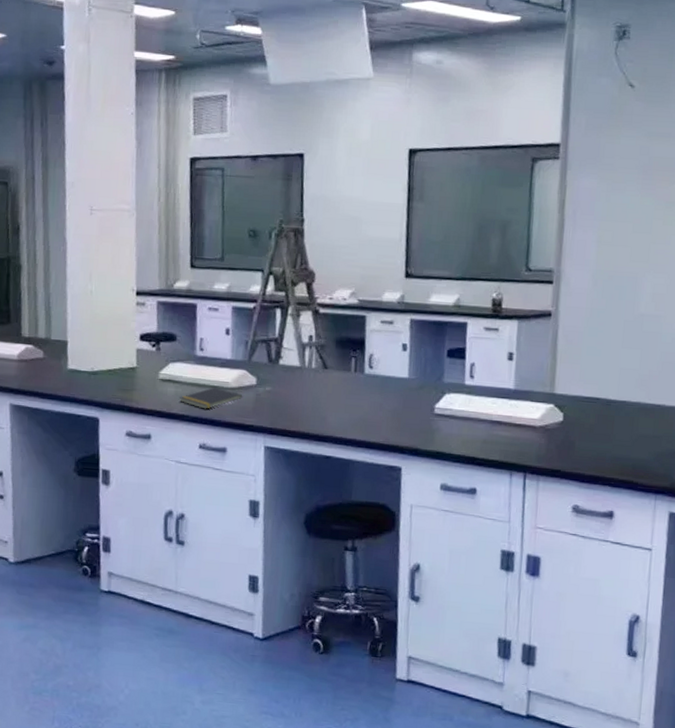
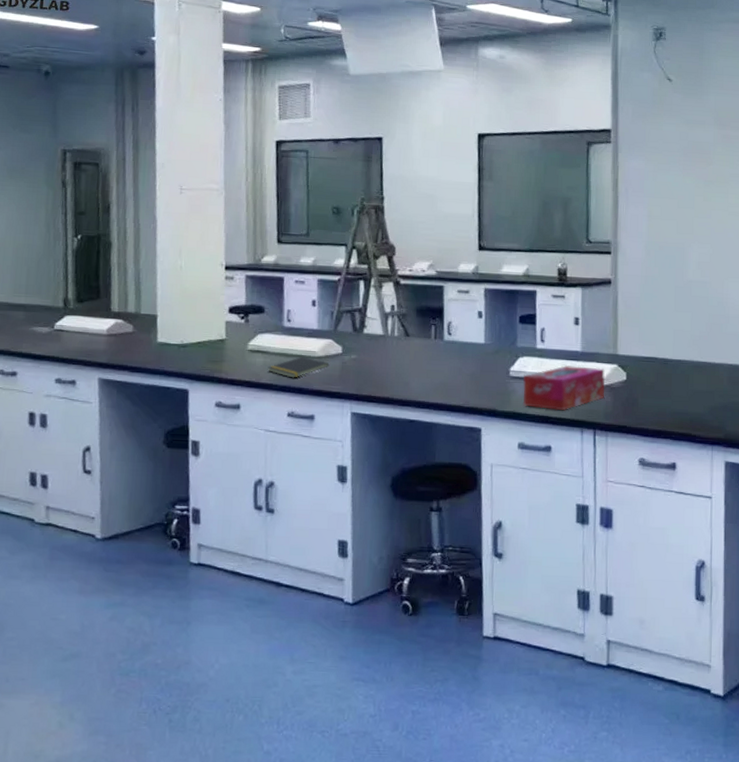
tissue box: none [447,403,540,452] -> present [522,364,606,411]

